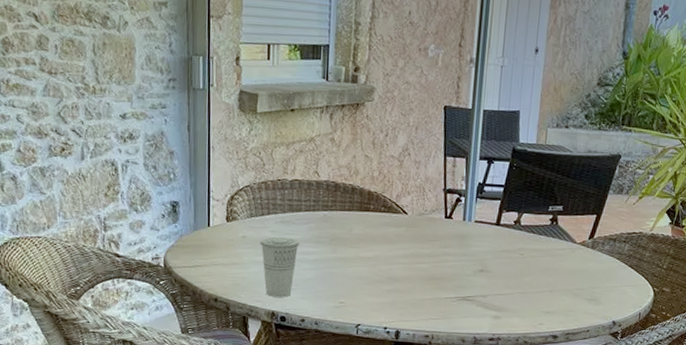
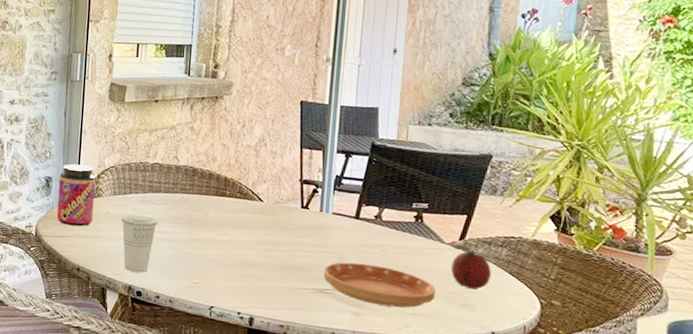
jar: none [187,185,229,254] -> present [56,163,96,227]
saucer: none [465,268,567,308] -> present [323,262,436,308]
fruit: none [581,243,615,284] -> present [451,244,491,290]

